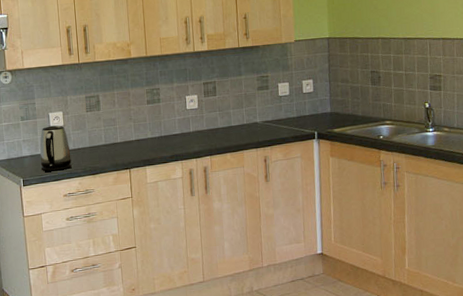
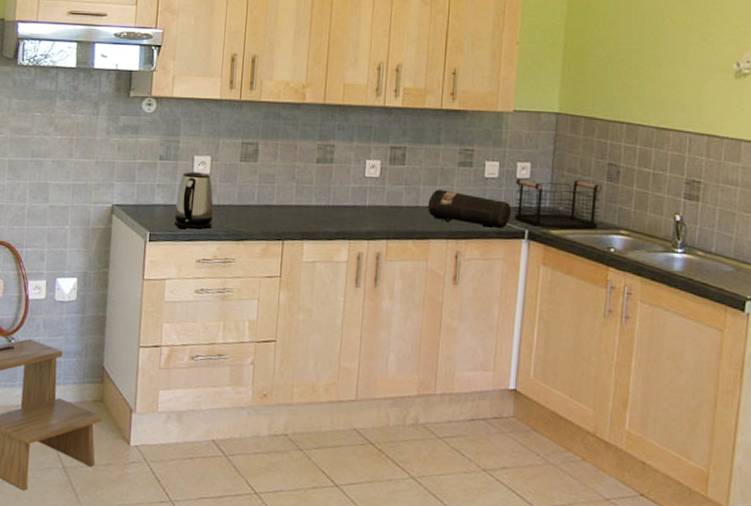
canister: none [238,110,303,135] -> present [428,189,512,229]
dish rack: none [303,88,369,129] -> present [514,178,601,230]

